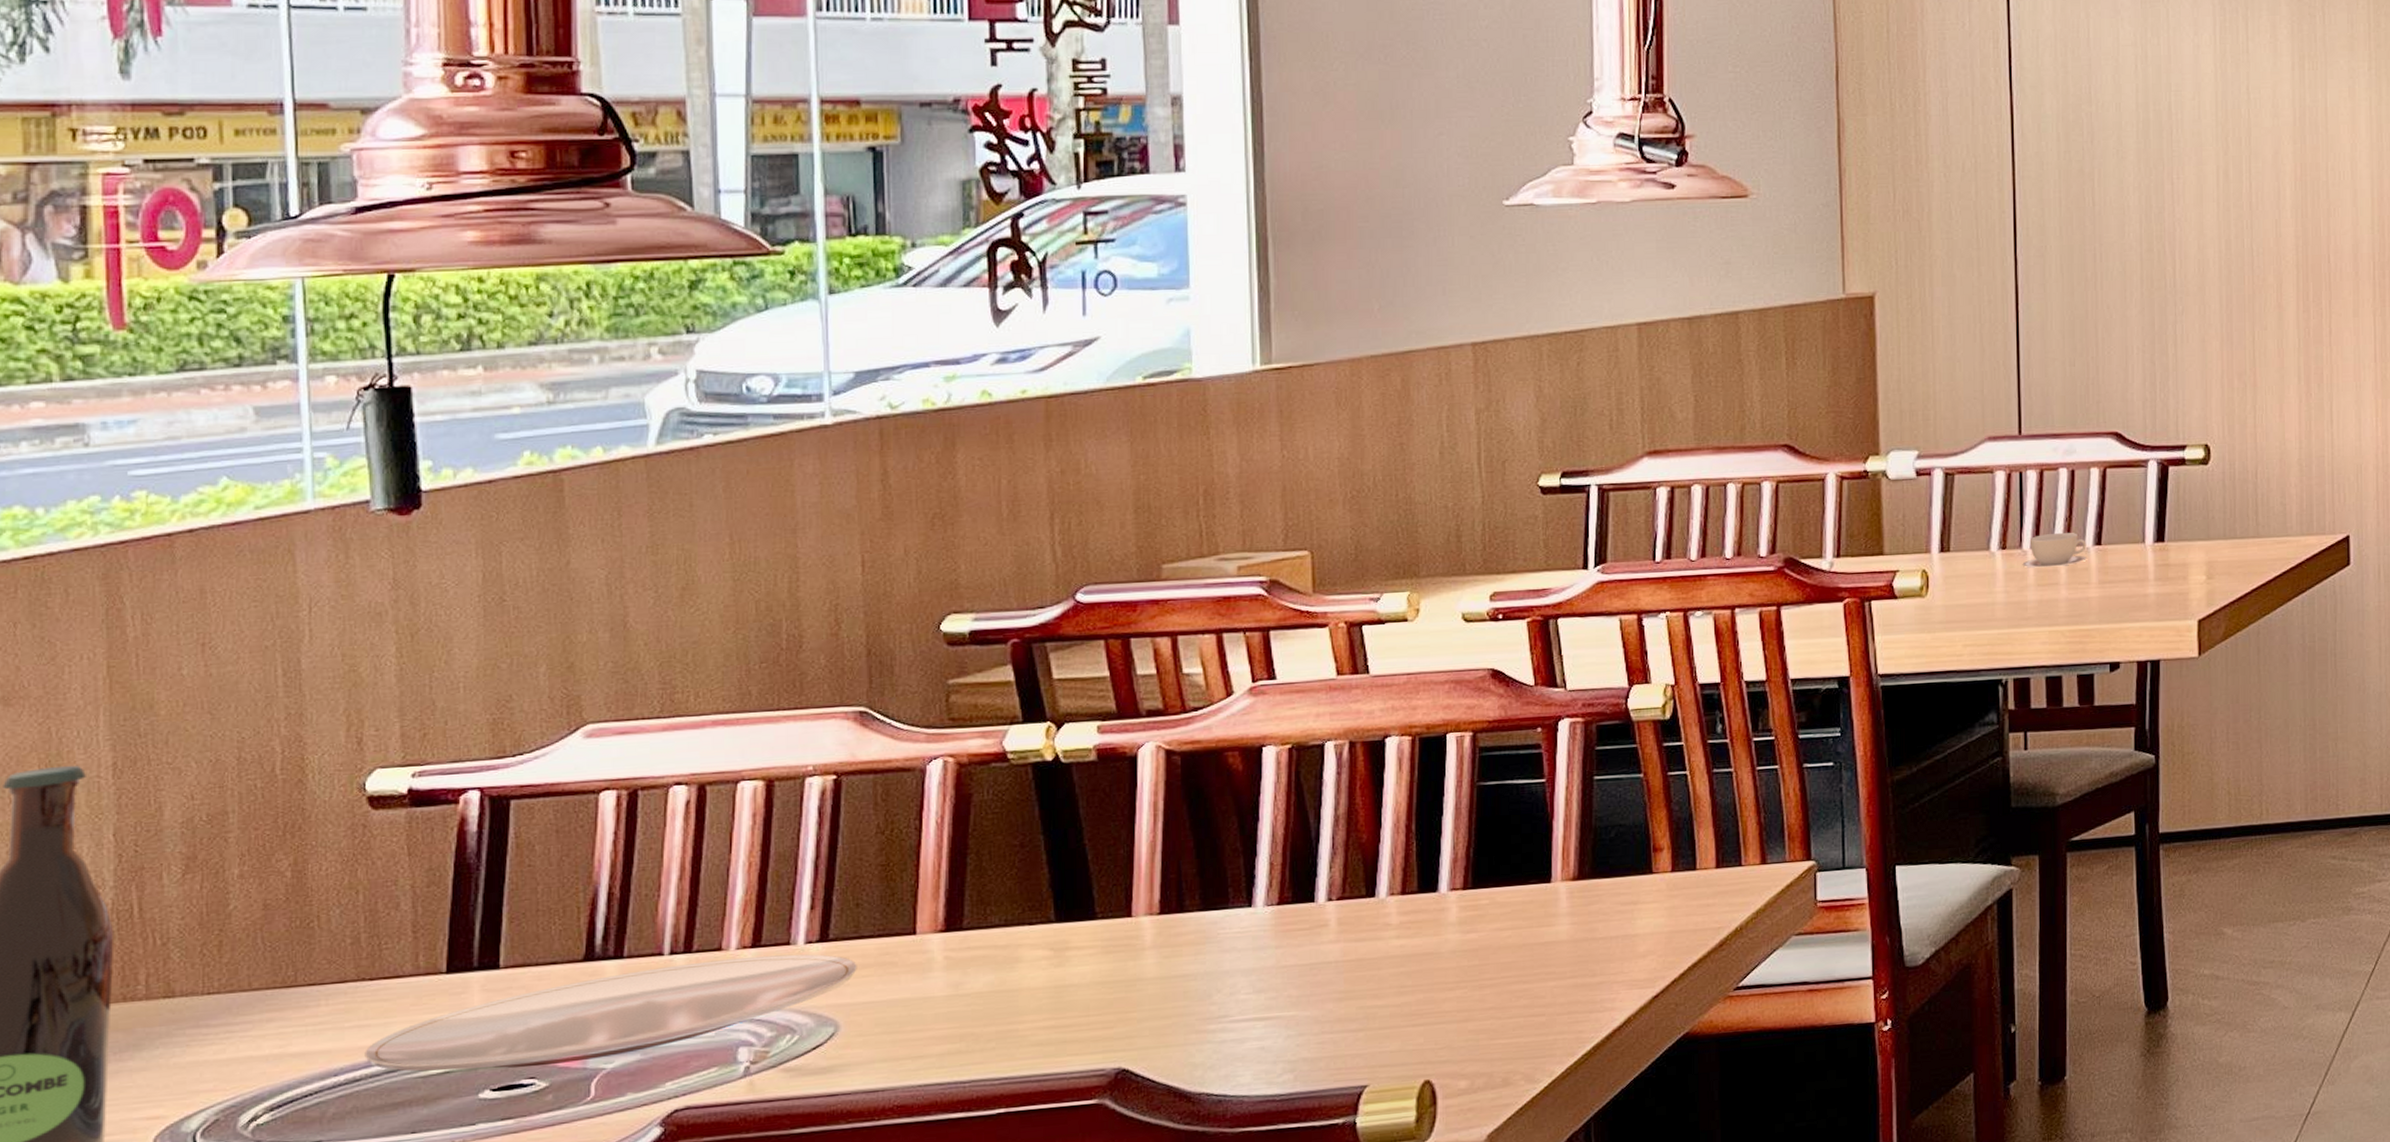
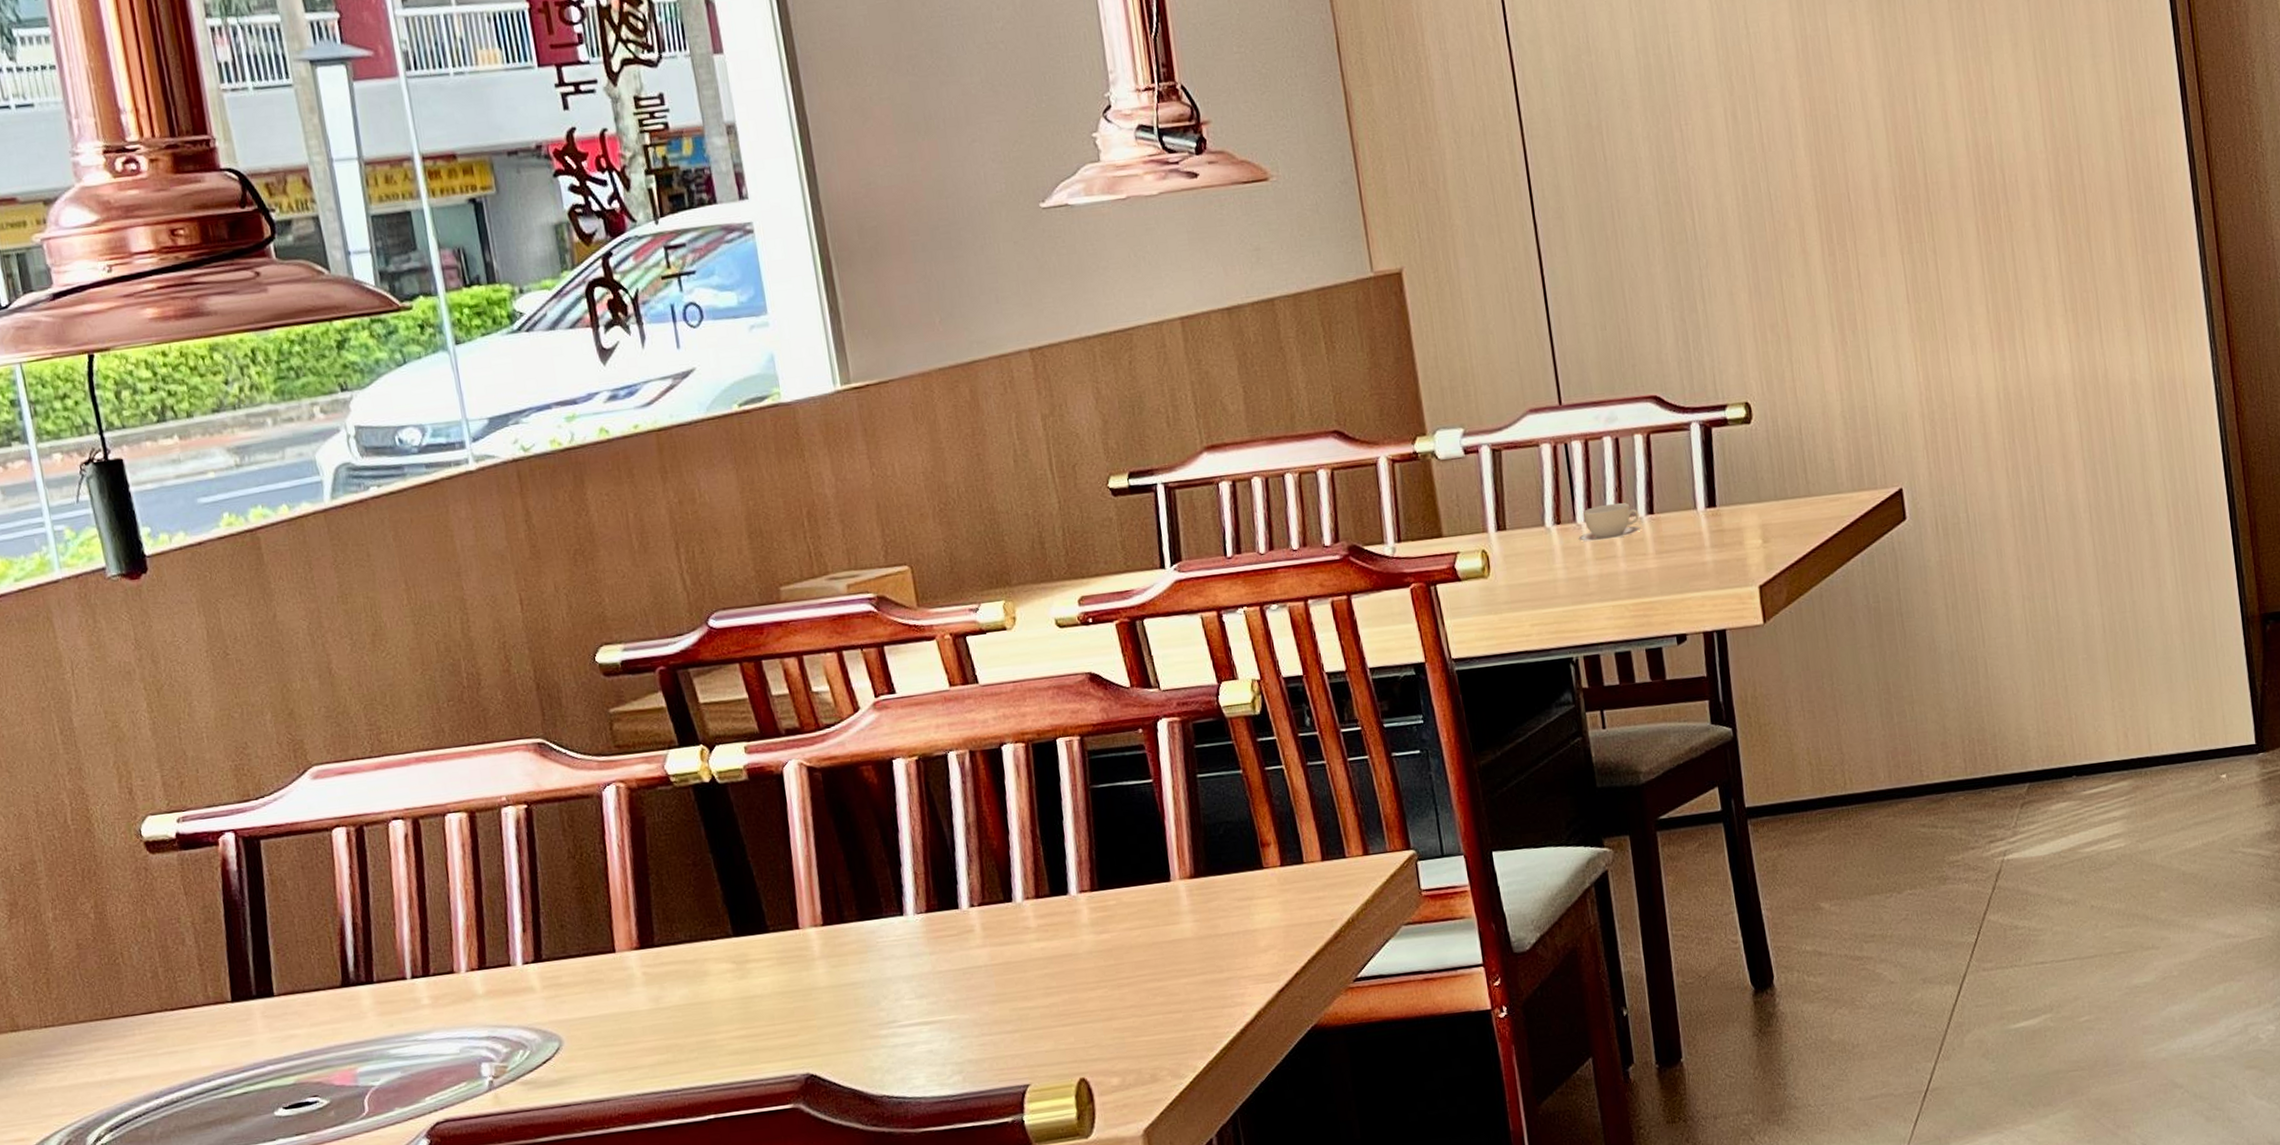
plate: present [365,954,857,1072] -> none [177,974,570,1093]

